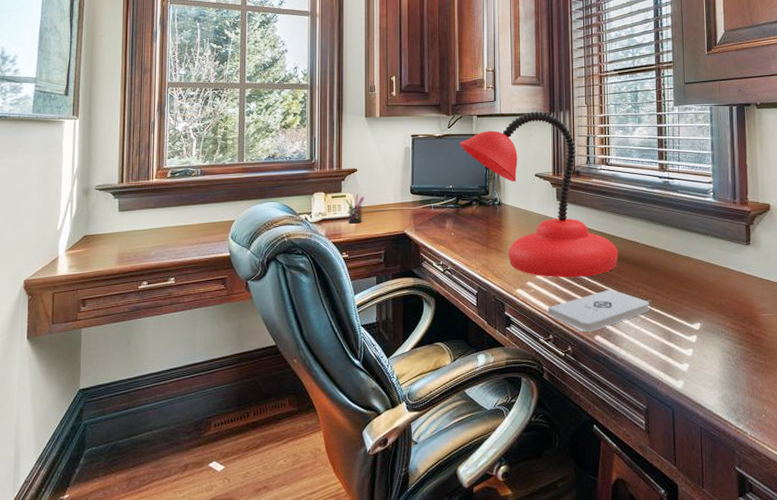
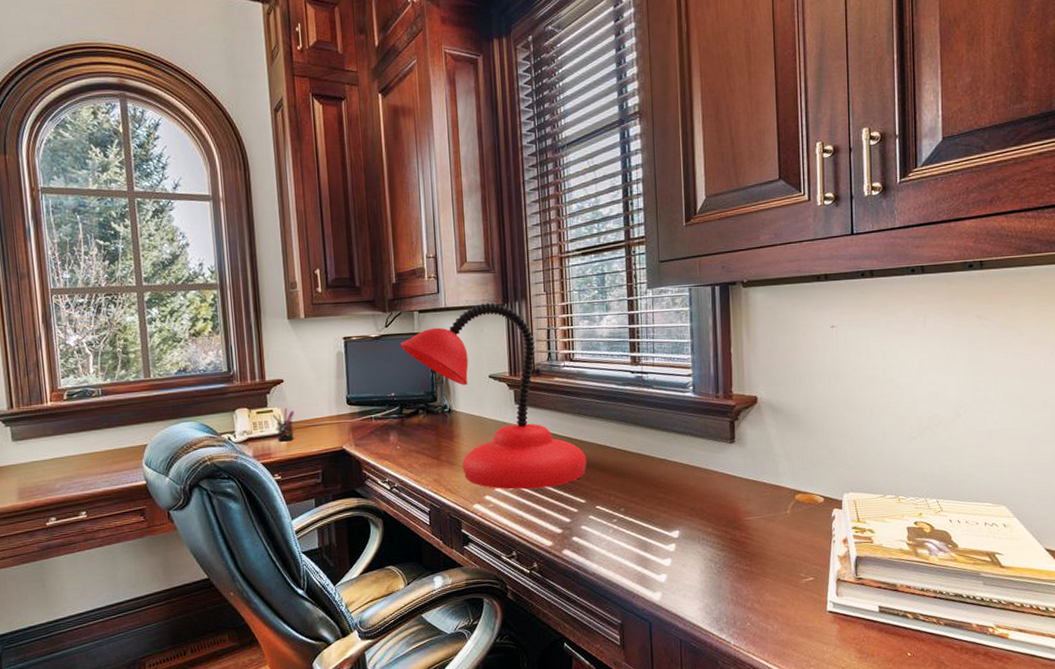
notepad: present [548,289,649,332] -> none [510,499,623,546]

